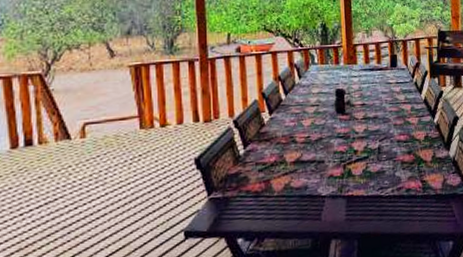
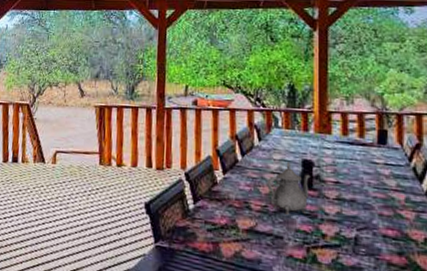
teapot: none [308,93,343,142] -> present [267,162,311,216]

